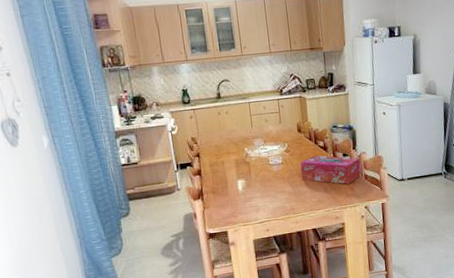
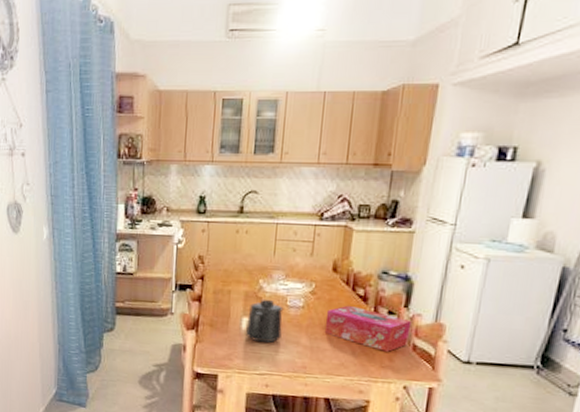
mug: none [241,162,271,198] -> present [245,299,284,343]

